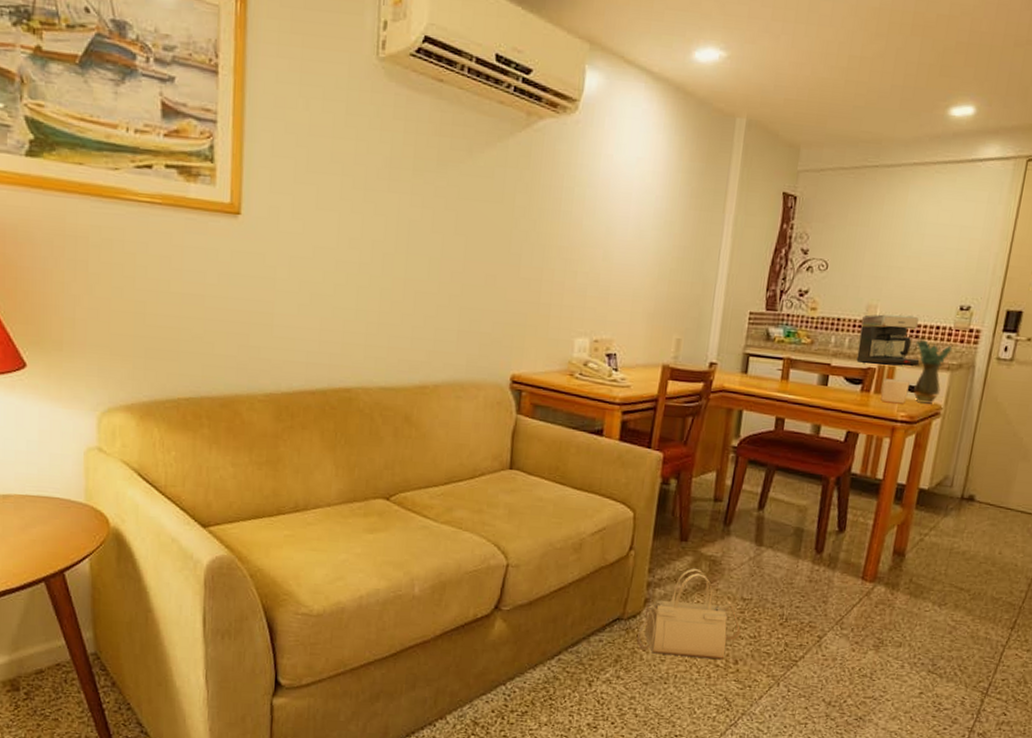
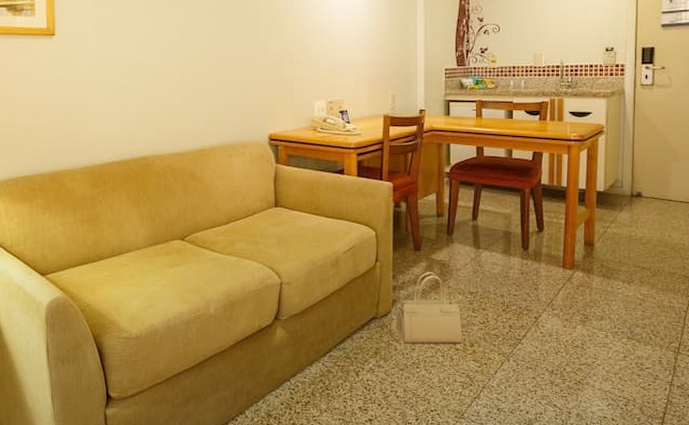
coffee maker: present [856,314,920,366] -> none [532,59,581,98]
mug: present [880,379,910,405] -> none [556,109,576,128]
vase: present [913,336,953,403] -> none [576,74,605,124]

